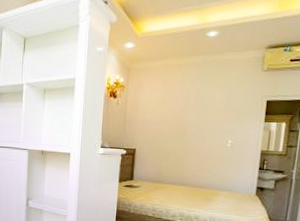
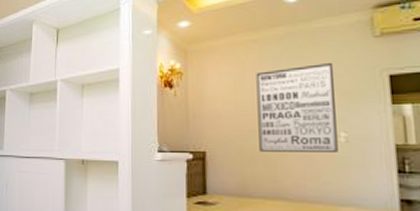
wall art: none [173,87,233,154] -> present [256,62,338,152]

